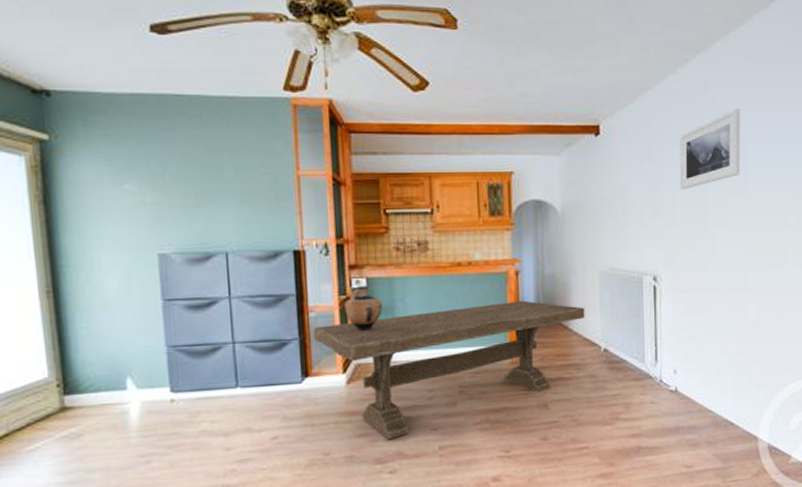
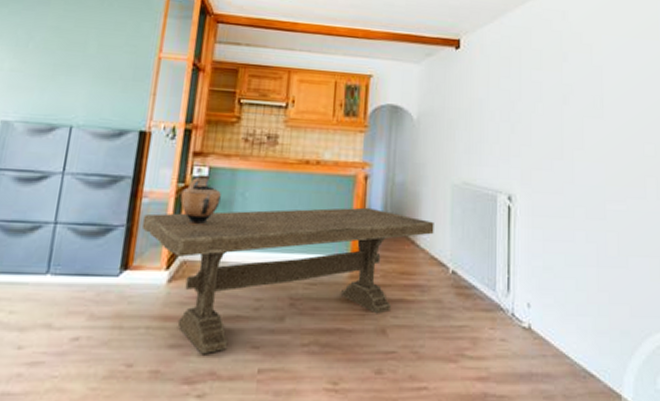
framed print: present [680,109,741,190] -> none [538,38,598,110]

